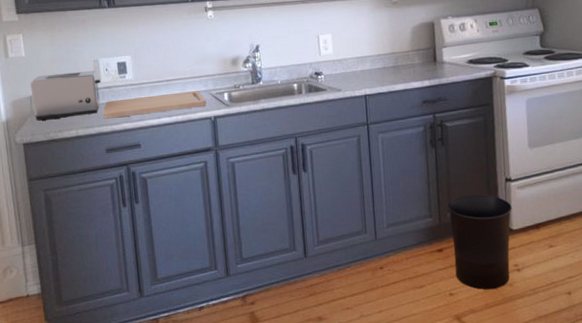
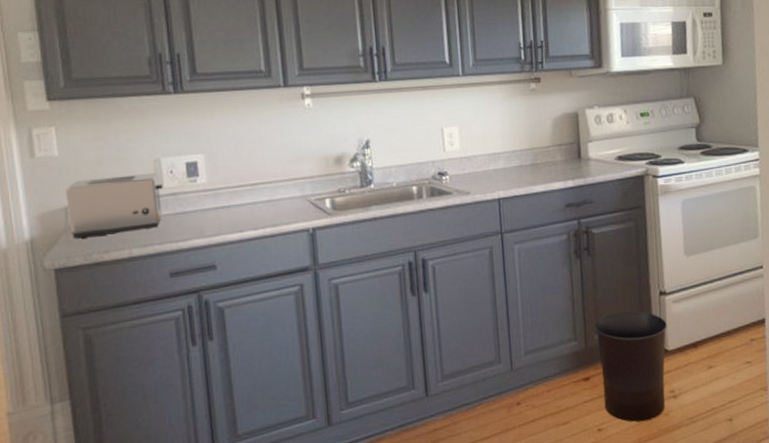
cutting board: present [102,91,206,119] -> none [165,197,303,235]

